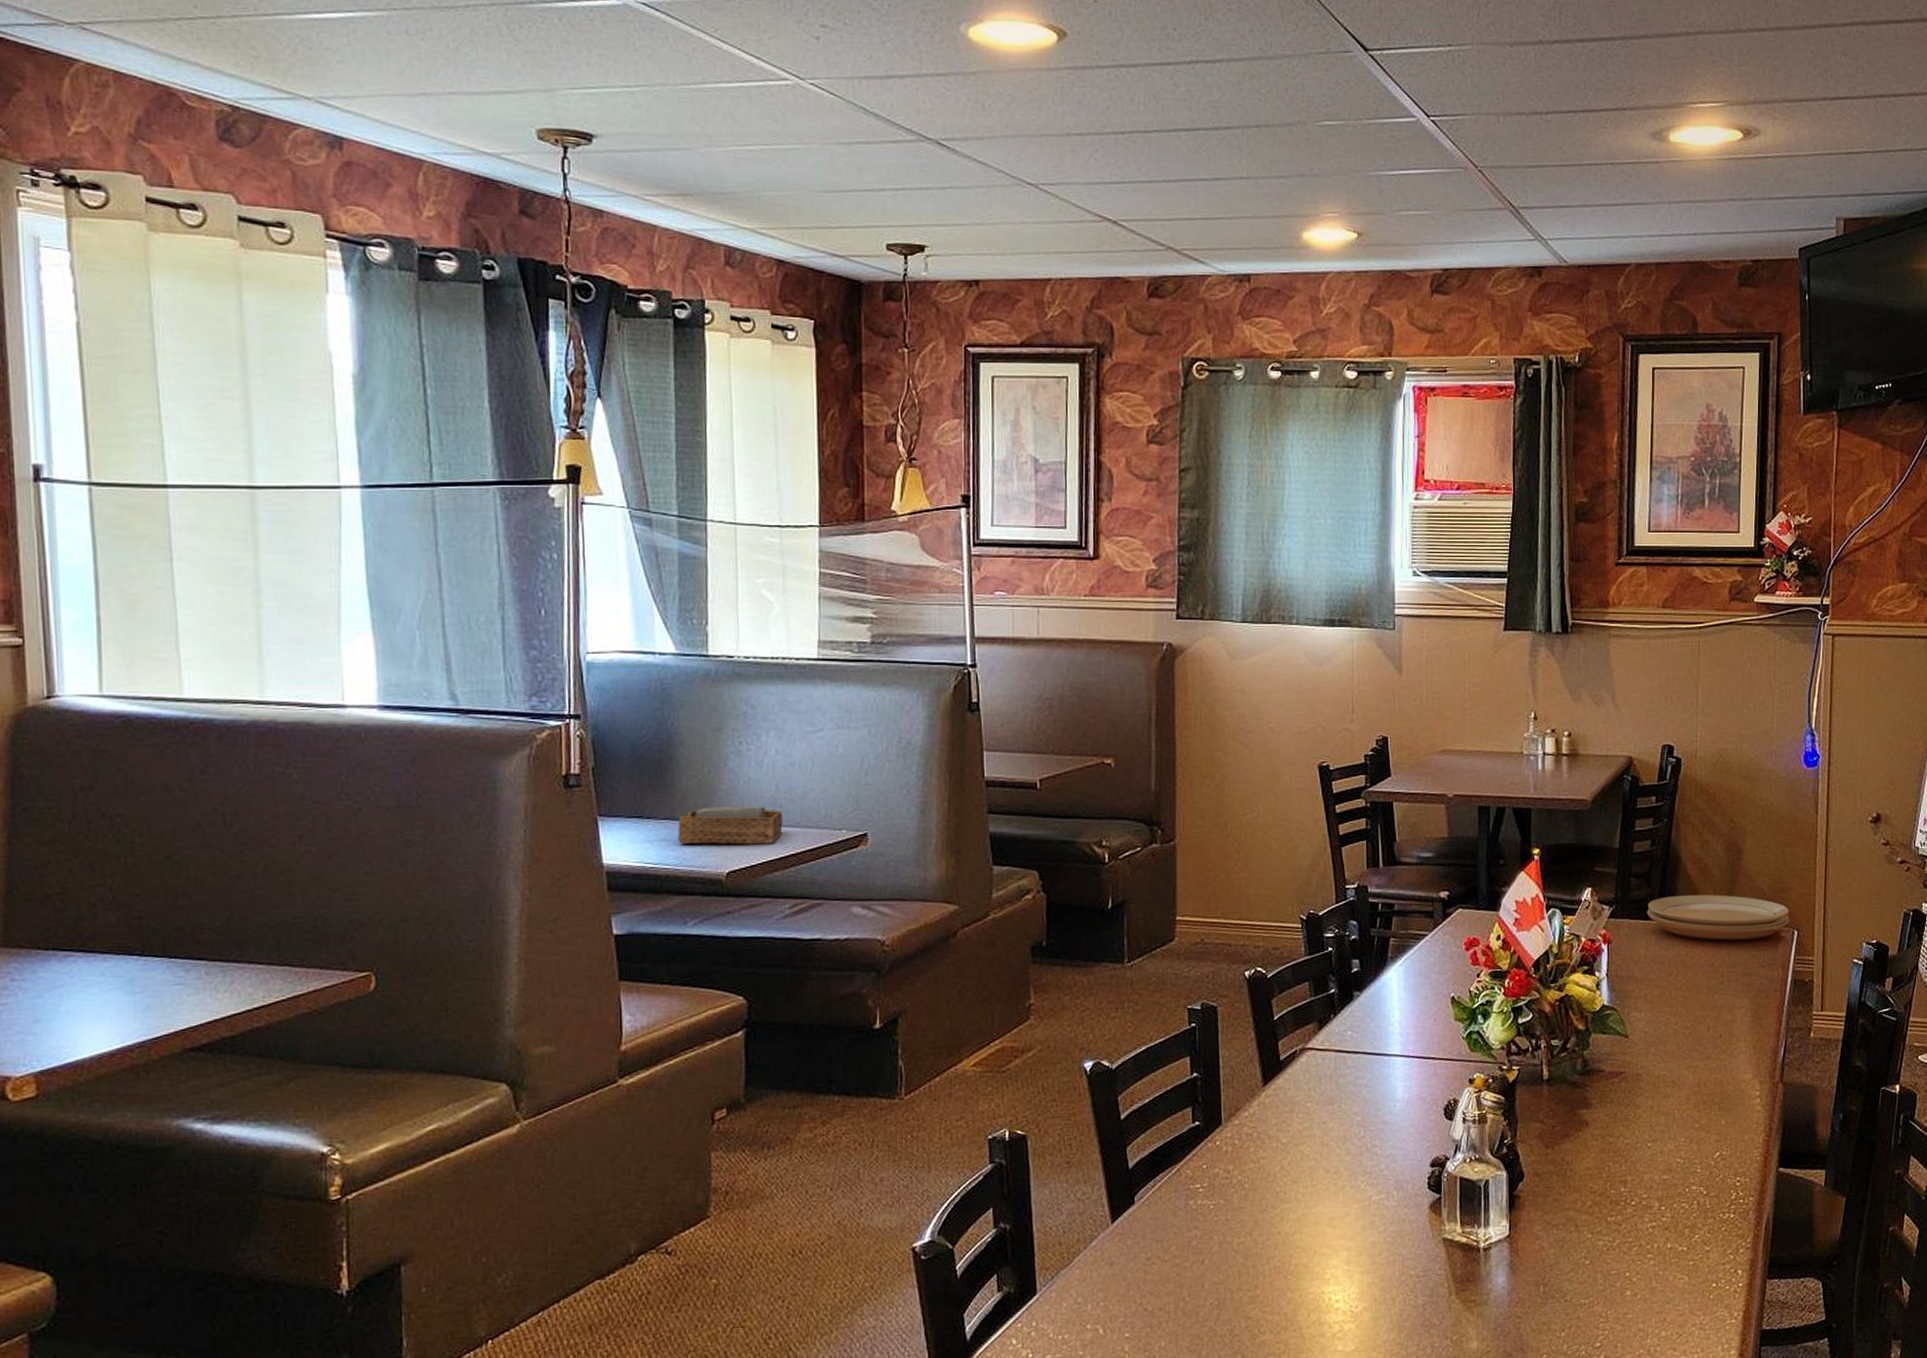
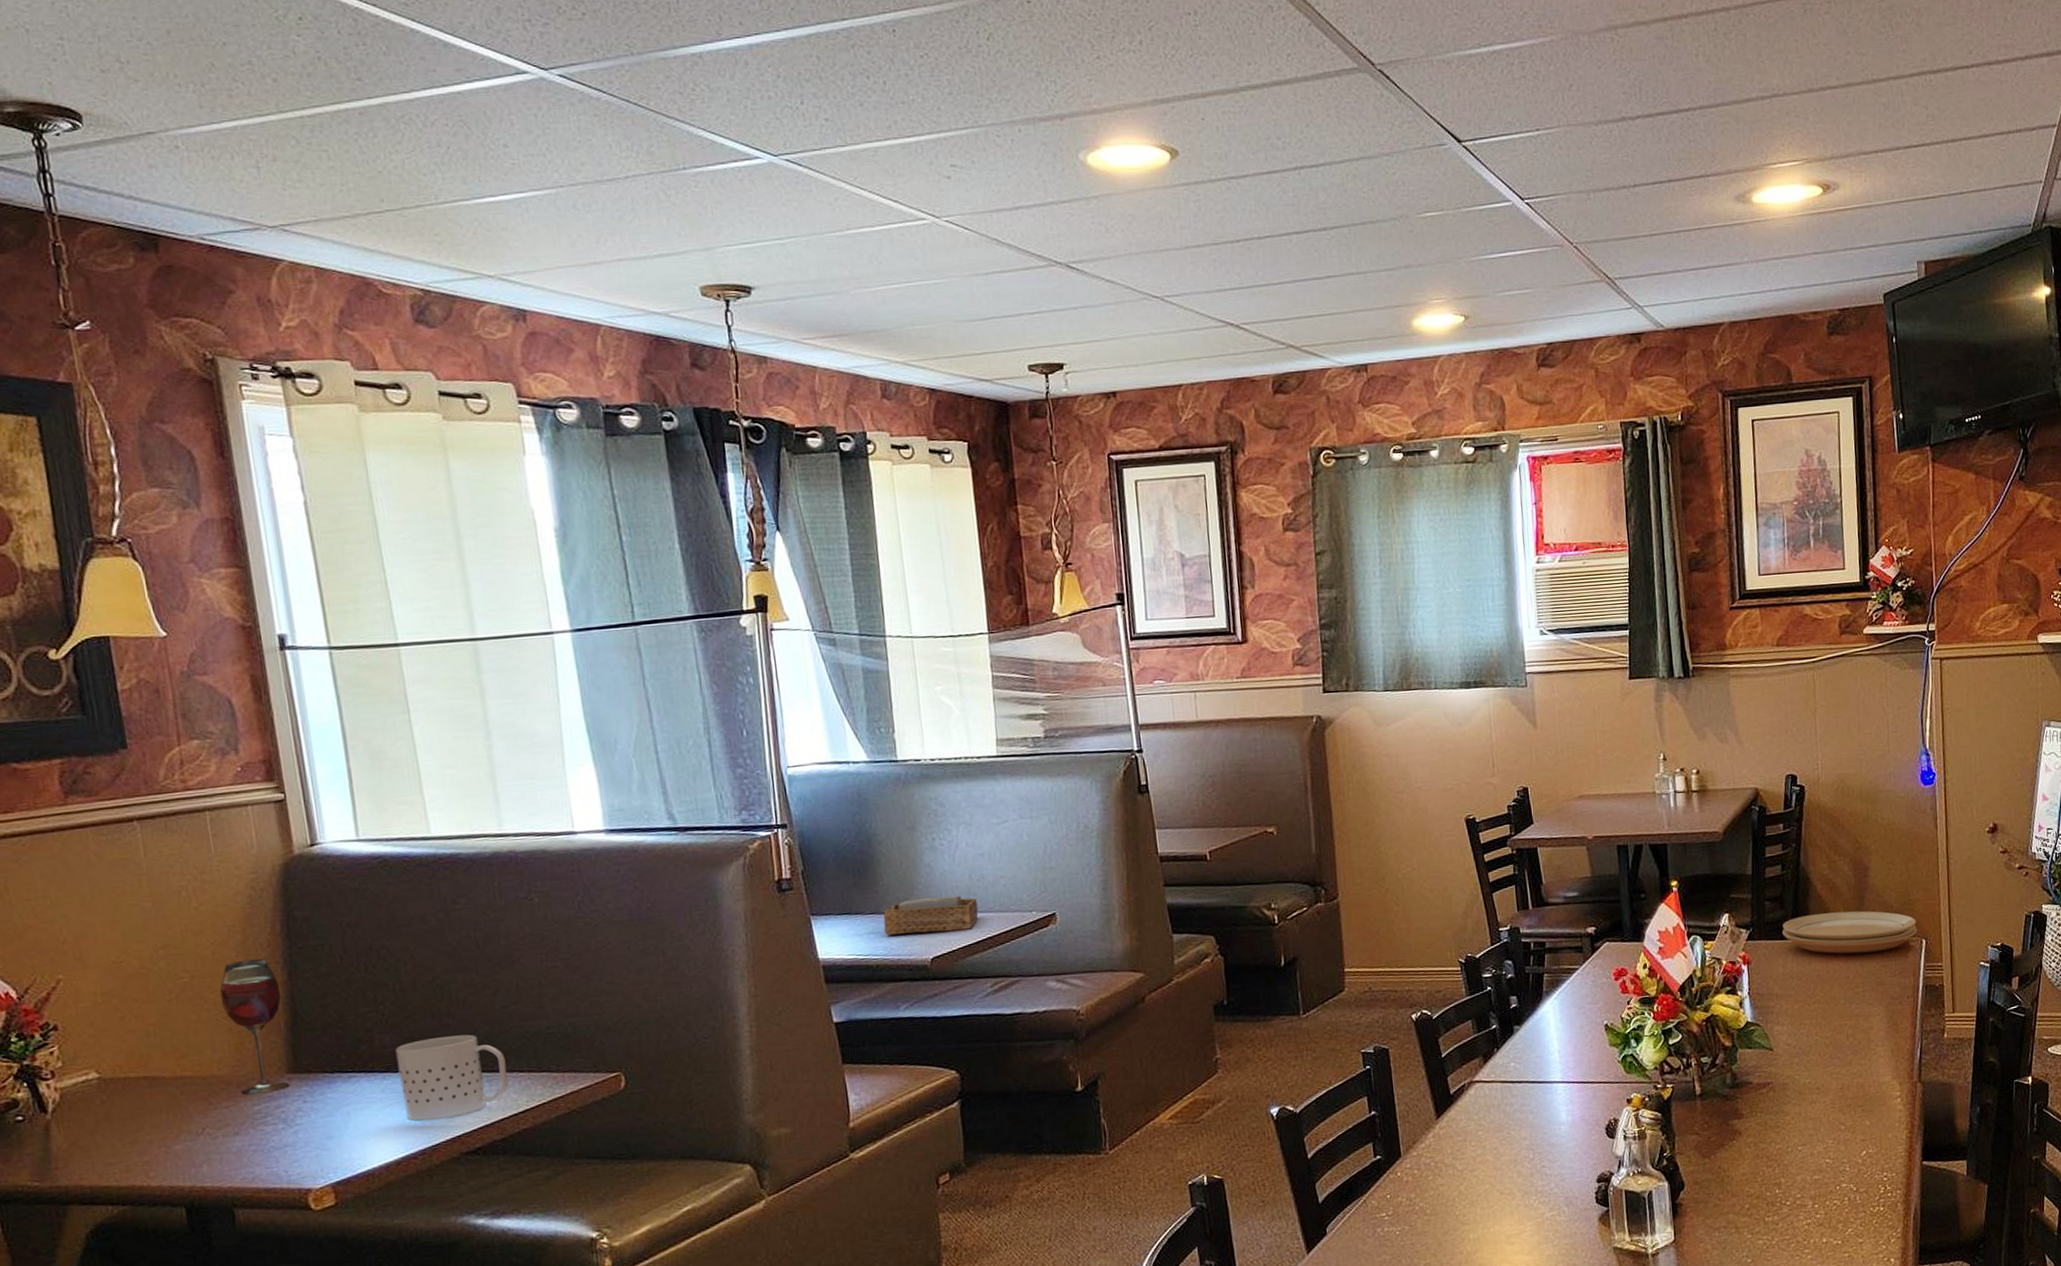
mug: none [120,918,245,1012] -> present [395,1034,509,1122]

